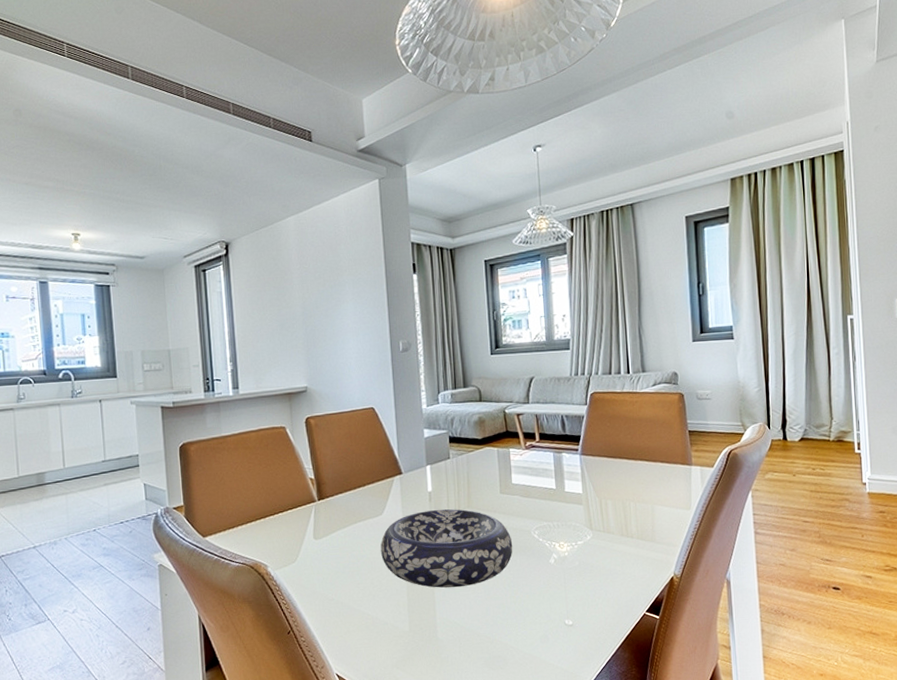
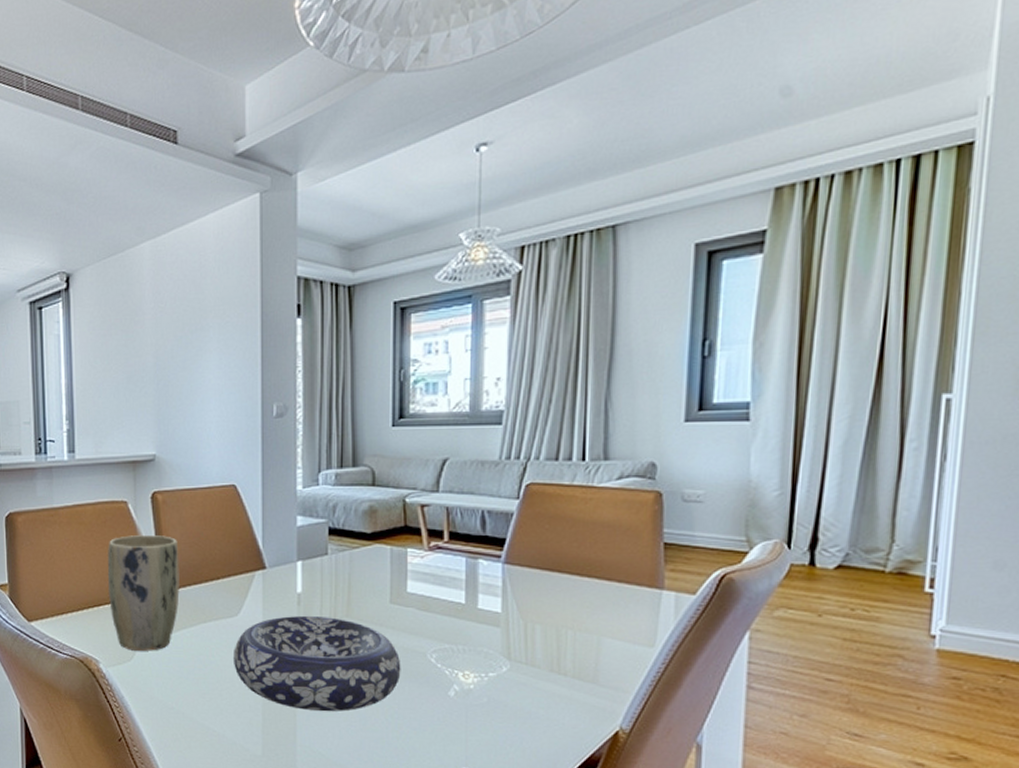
plant pot: none [270,453,333,553] -> present [107,535,180,651]

